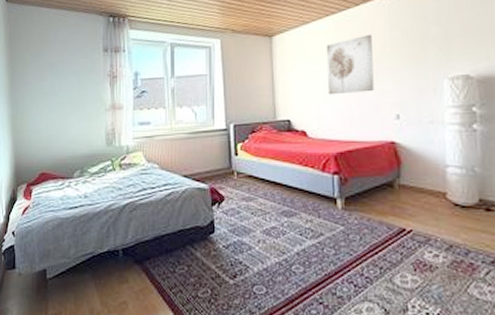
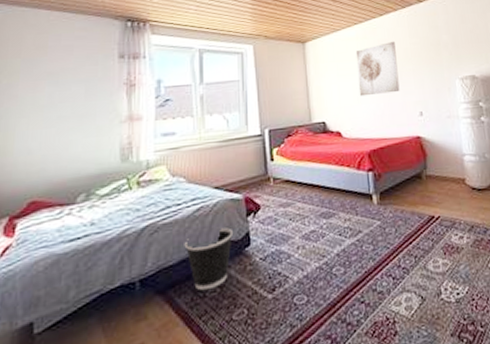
wastebasket: none [157,214,199,267] -> present [184,227,233,291]

